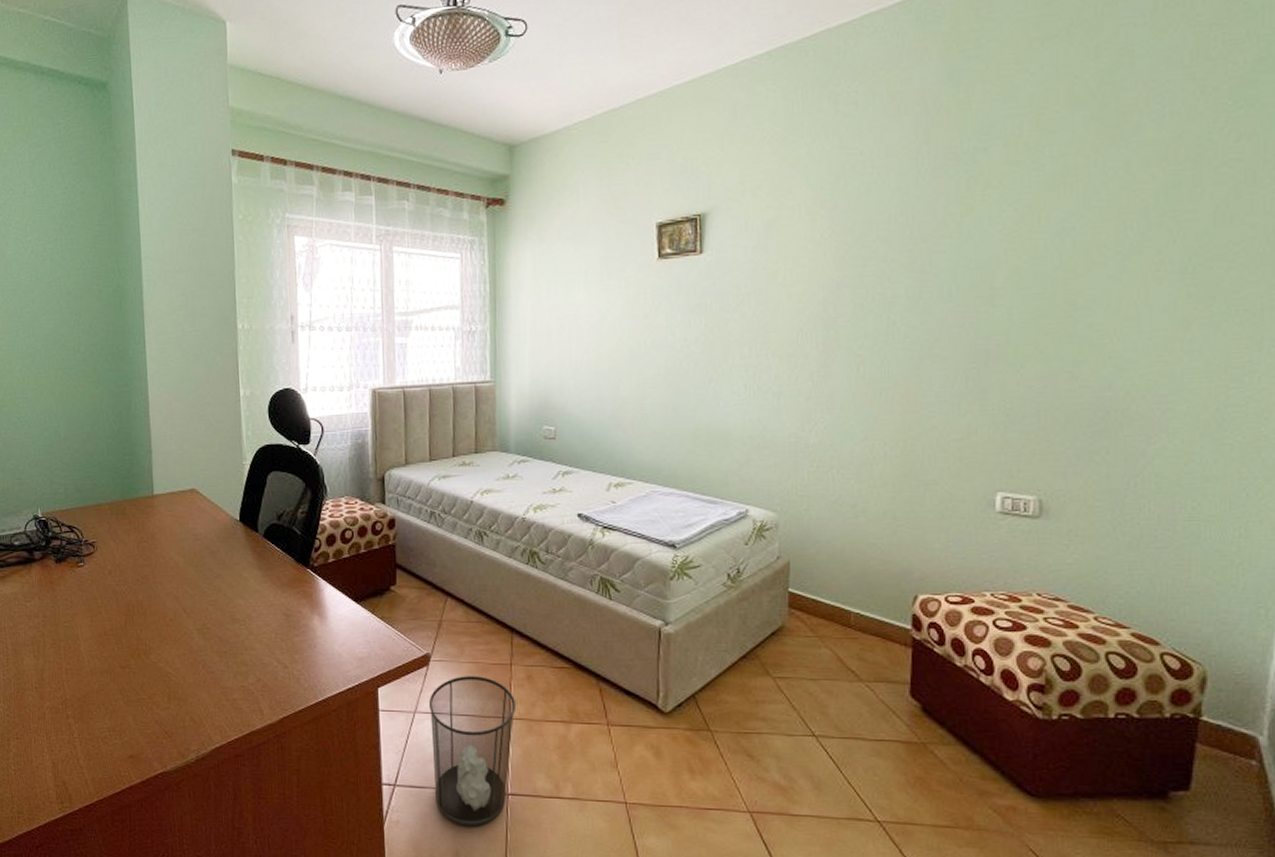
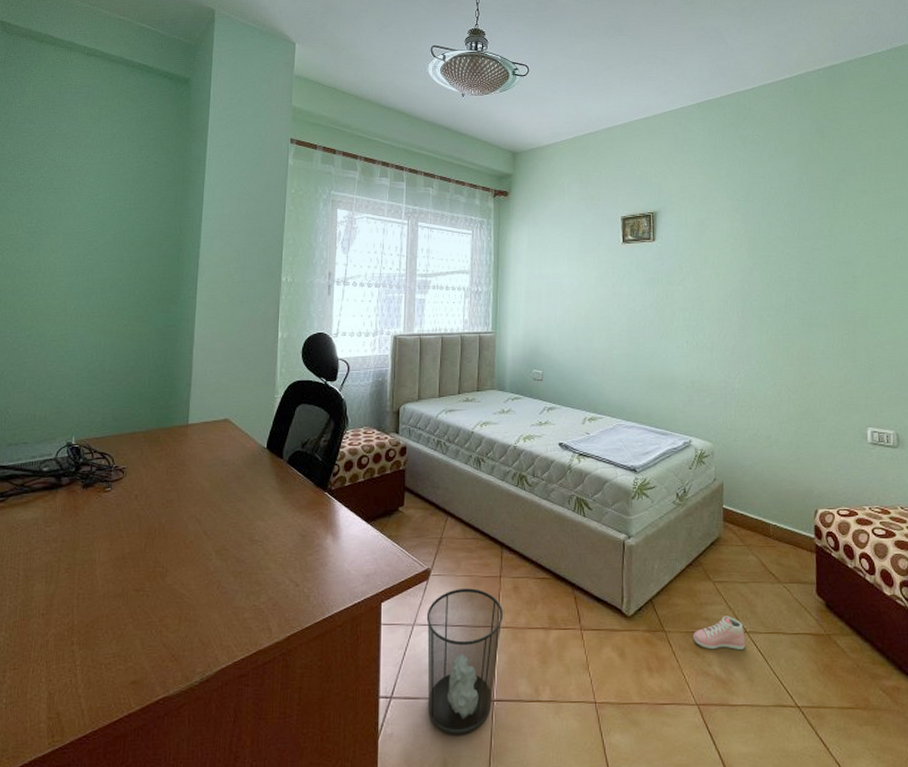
sneaker: none [745,716,814,755] -> present [692,616,746,650]

